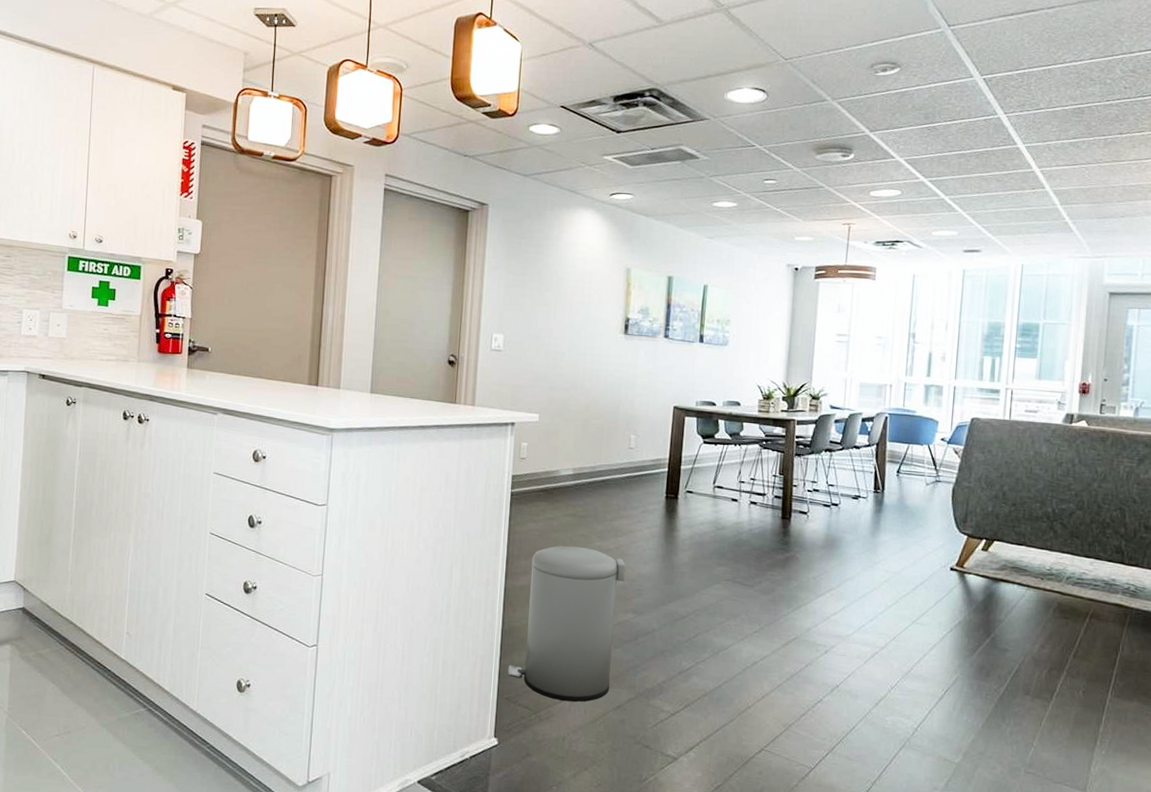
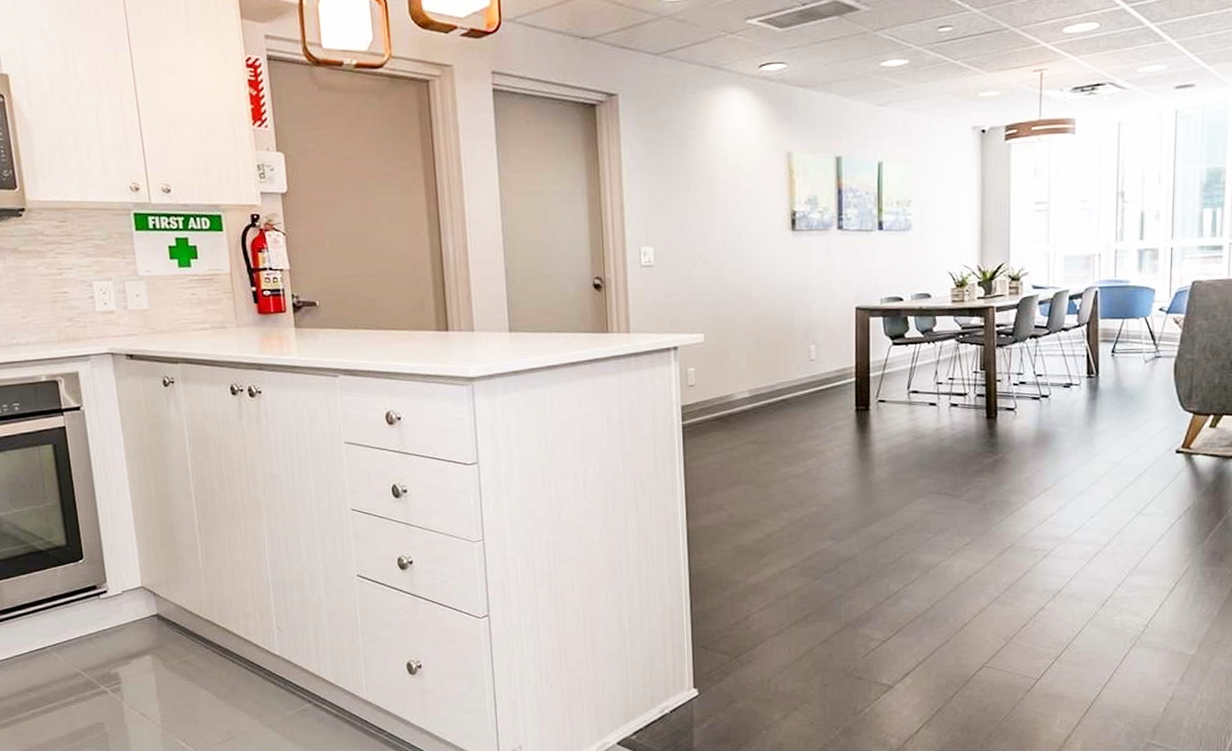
pedal bin: present [507,545,626,702] -> none [700,475,818,641]

